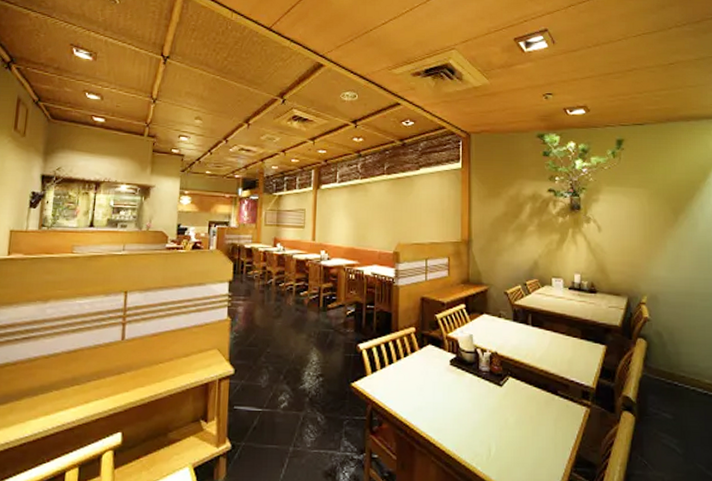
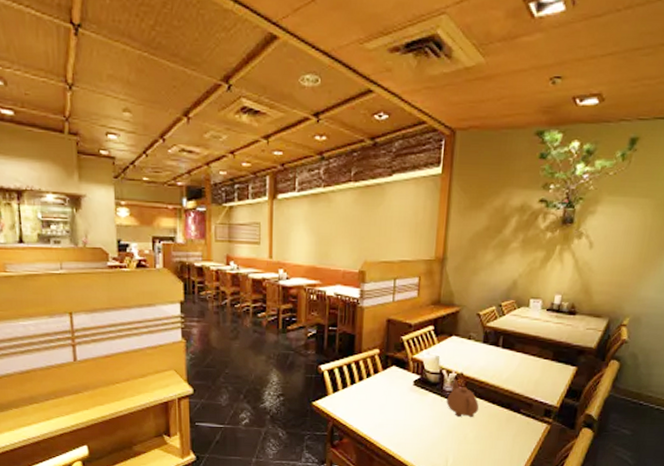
teapot: none [484,358,517,399] -> present [446,378,479,417]

